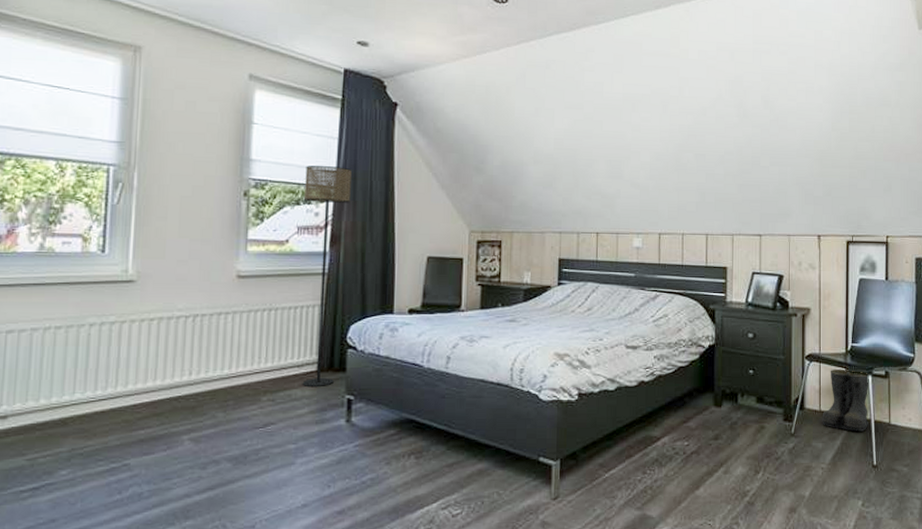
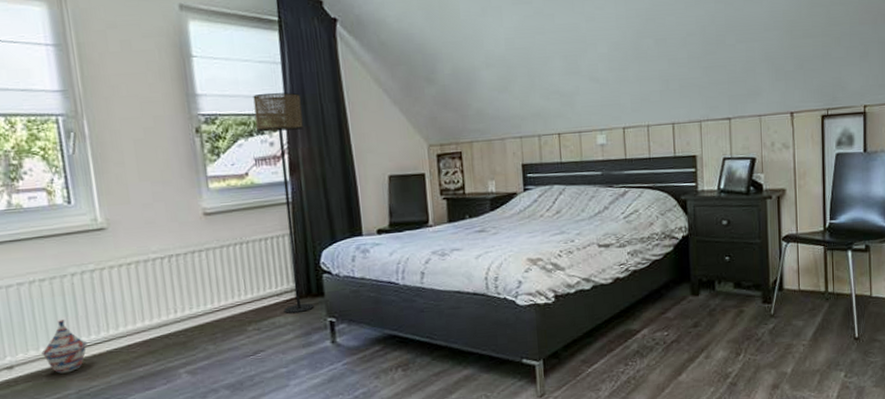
woven basket: none [41,371,91,429] -> present [41,320,87,374]
boots: present [822,370,869,432] -> none [801,247,850,307]

